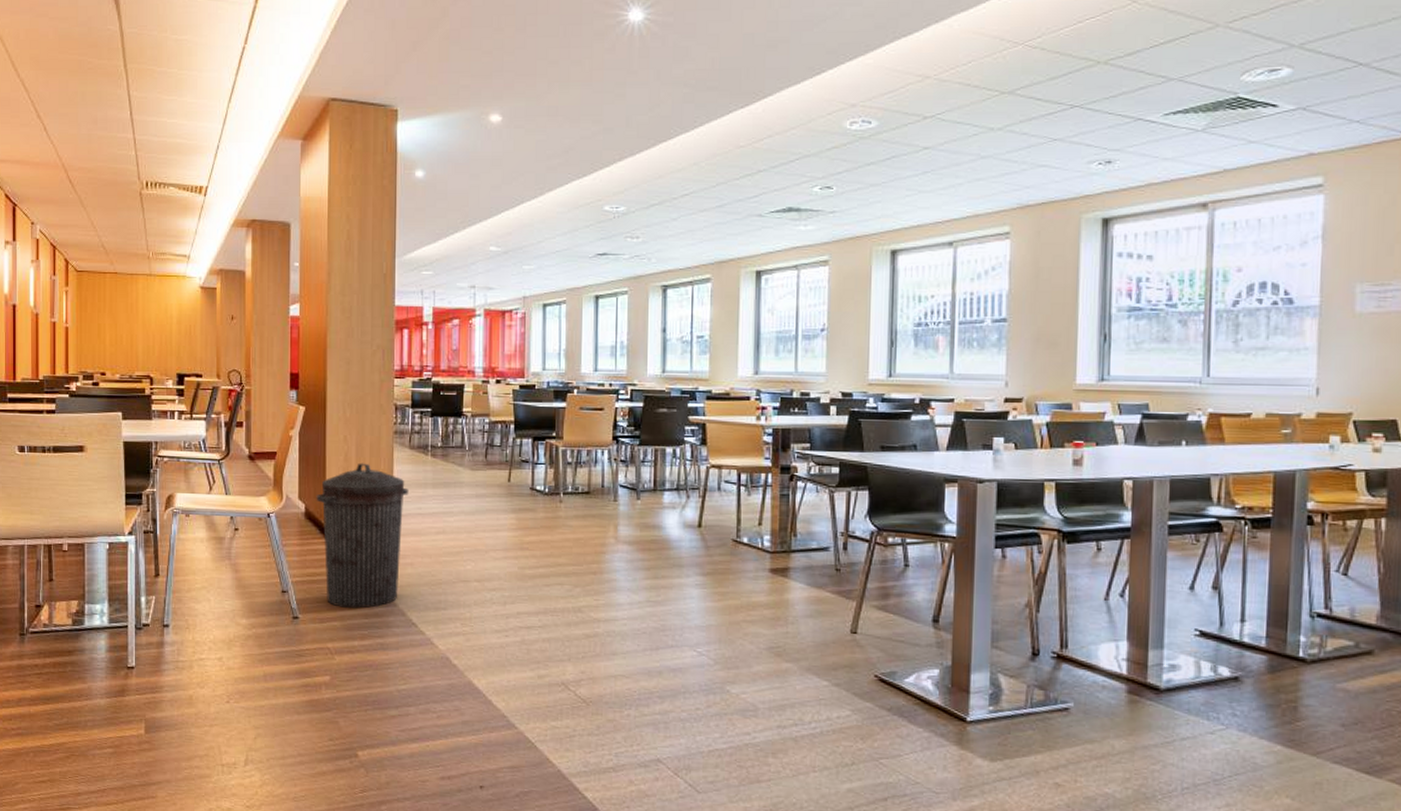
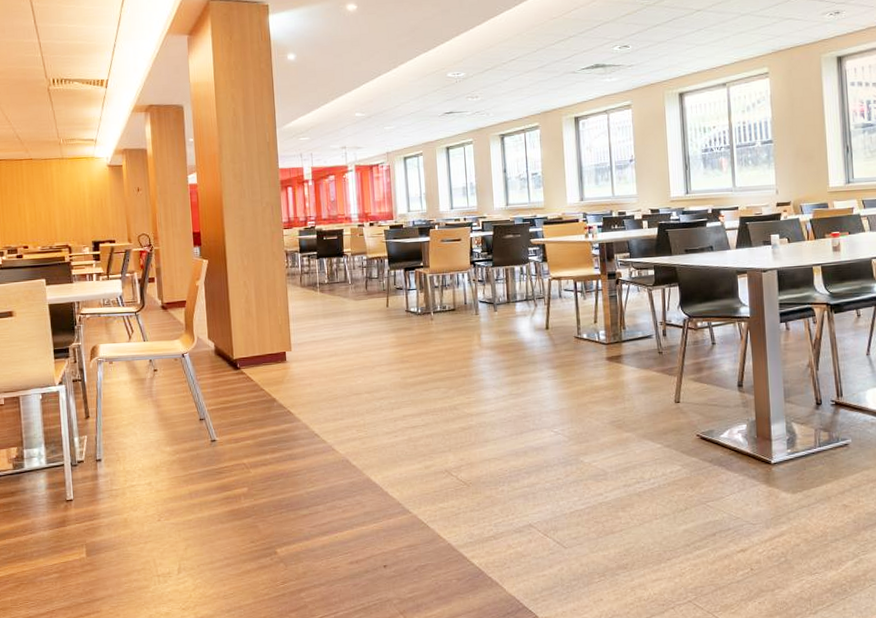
trash can: present [316,463,409,609] -> none [223,303,303,428]

